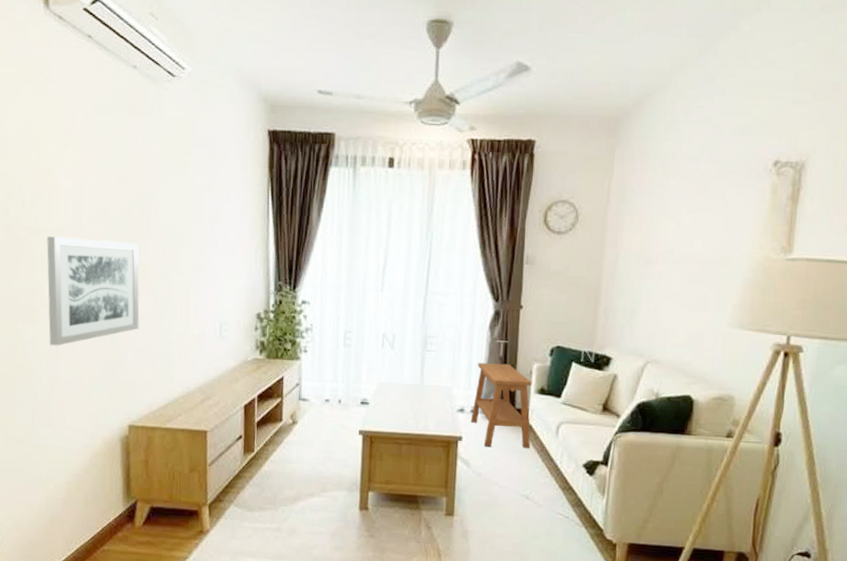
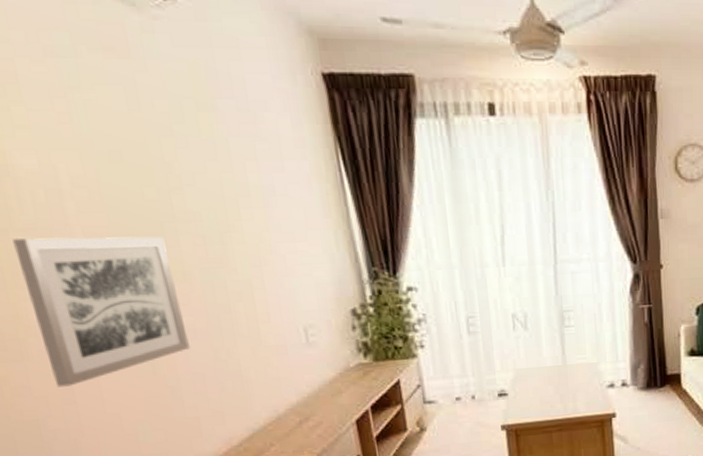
side table: present [470,363,532,448] -> none [622,329,686,420]

